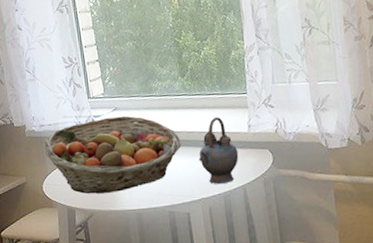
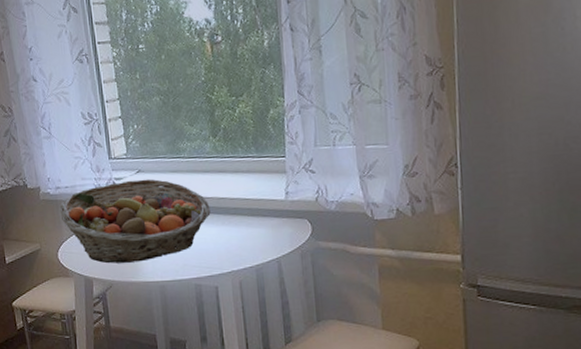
teapot: present [198,117,239,184] -> none [229,183,274,256]

